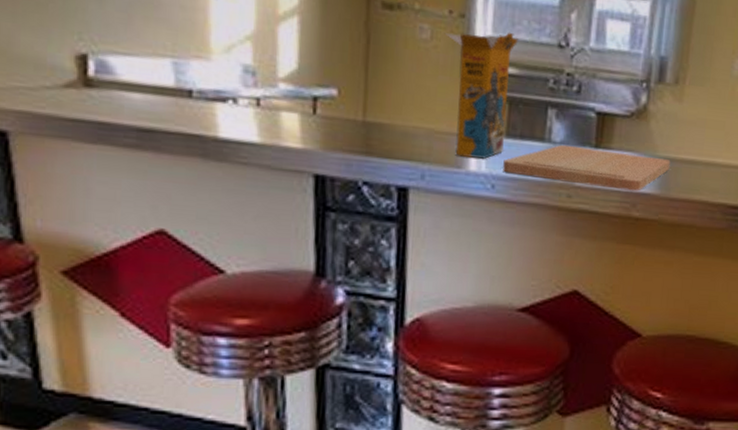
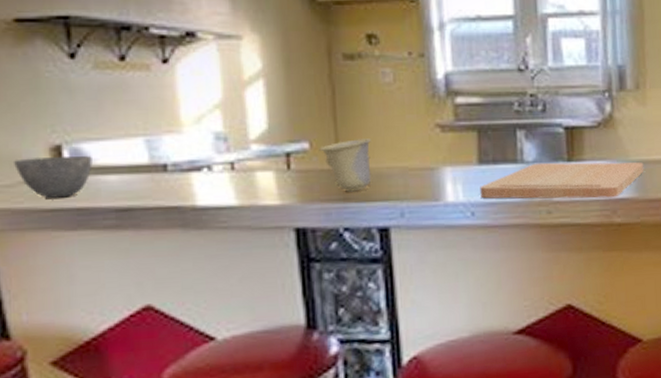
bowl: none [38,62,118,109] -> present [14,156,92,198]
cup: none [347,92,400,147] -> present [319,138,372,192]
cereal box: present [444,32,518,160] -> none [406,64,478,190]

